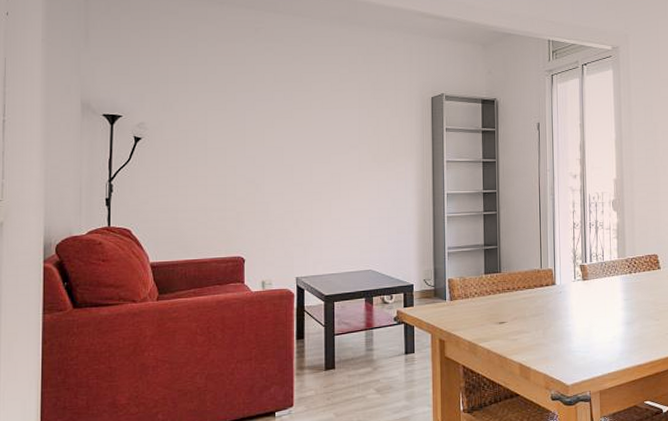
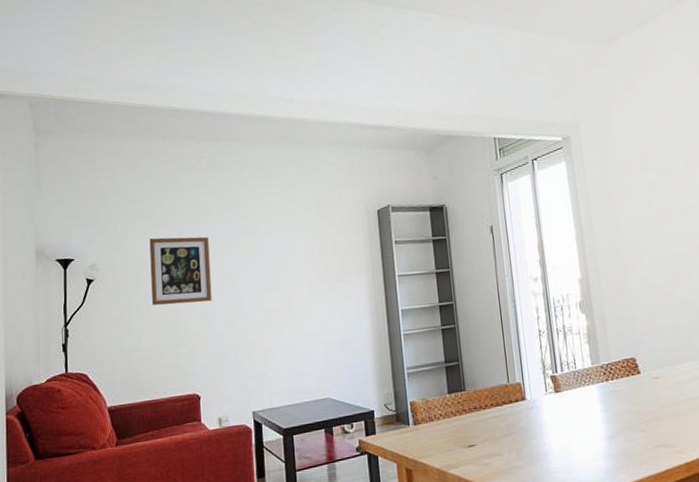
wall art: none [201,103,262,170] -> present [149,236,212,306]

